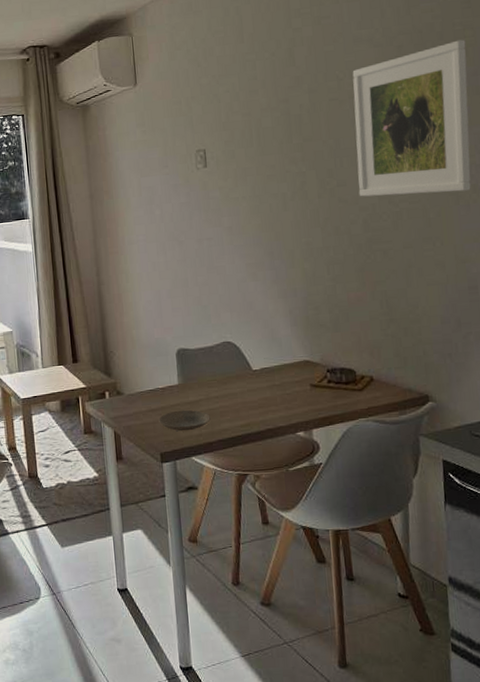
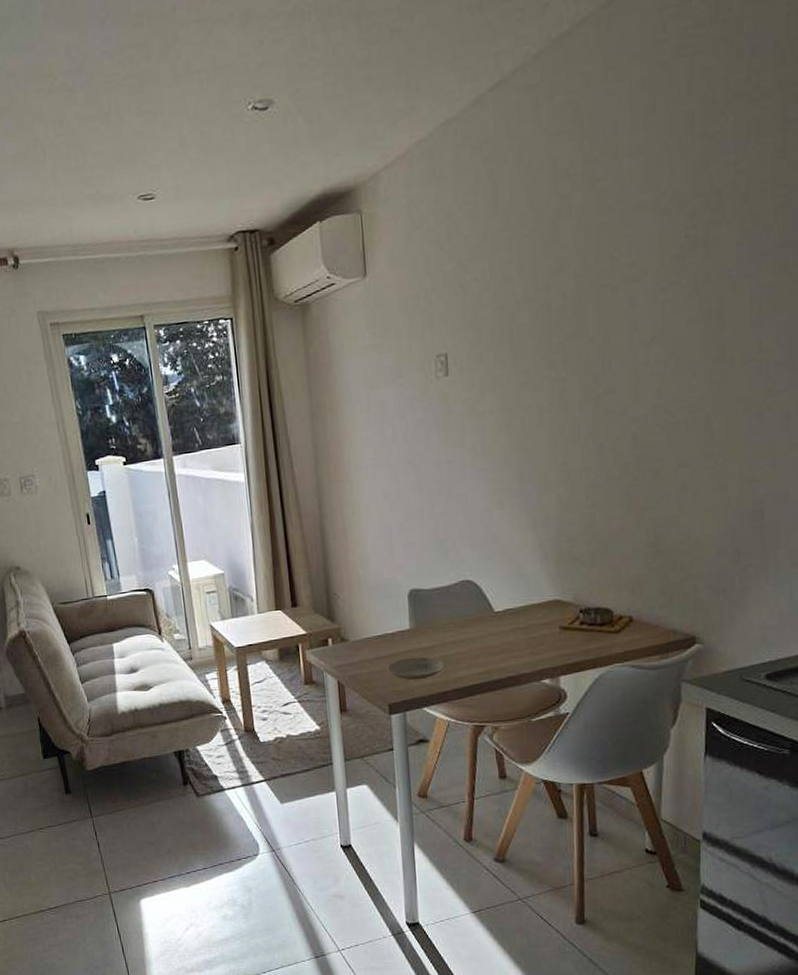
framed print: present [352,39,471,197] -> none [629,201,776,407]

